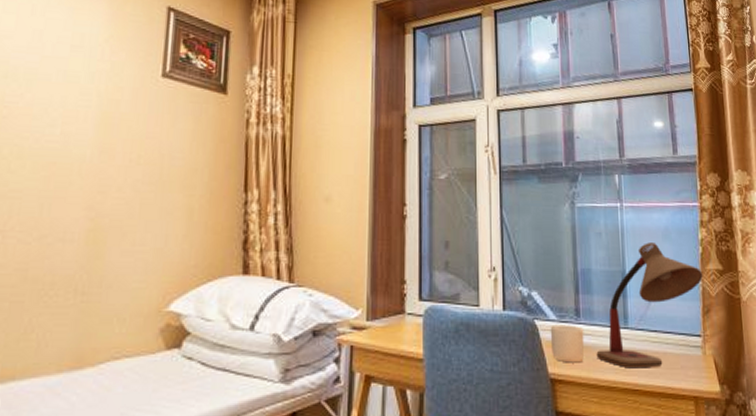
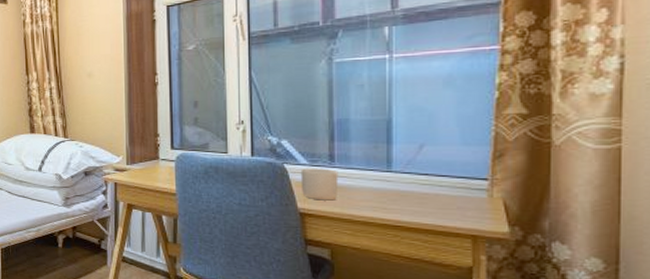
desk lamp: present [596,243,703,369] -> none [352,91,497,208]

